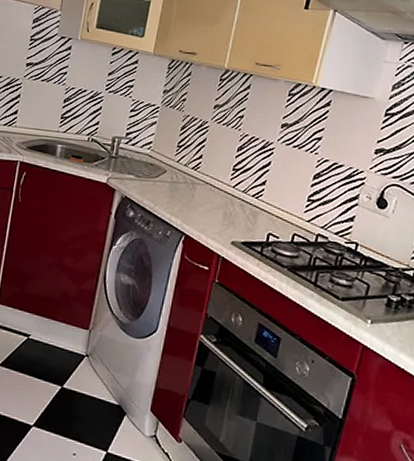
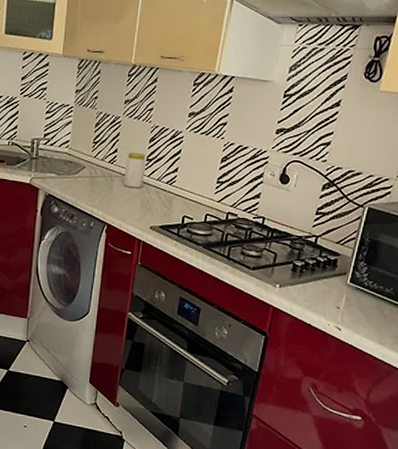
jar: none [206,160,232,199] -> present [124,152,145,188]

